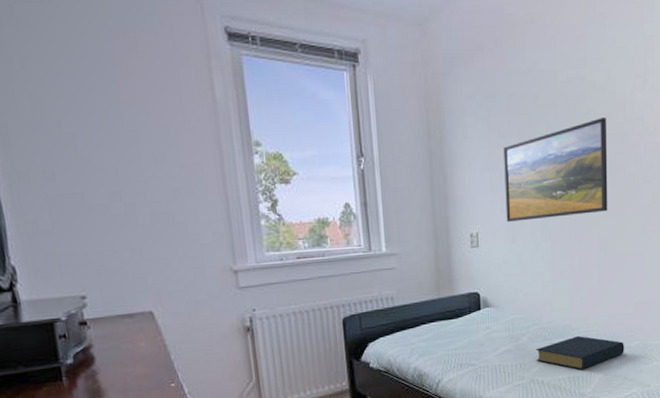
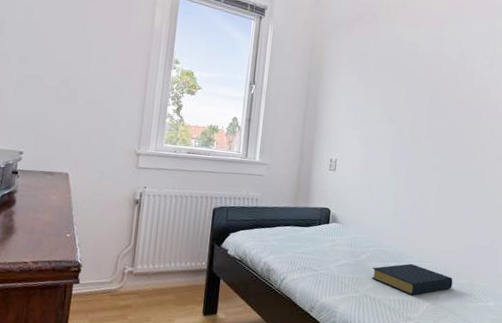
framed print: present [504,118,608,222] -> none [362,85,457,161]

